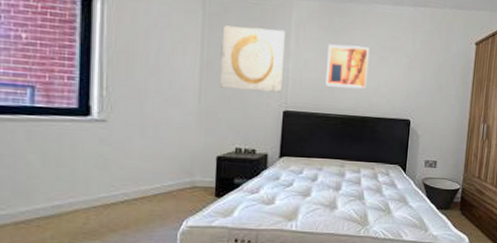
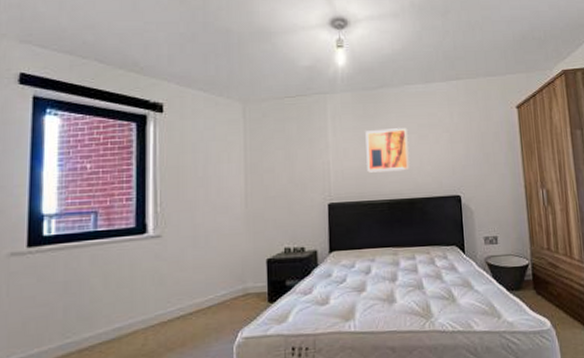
wall art: present [219,25,285,93] -> none [262,124,324,189]

